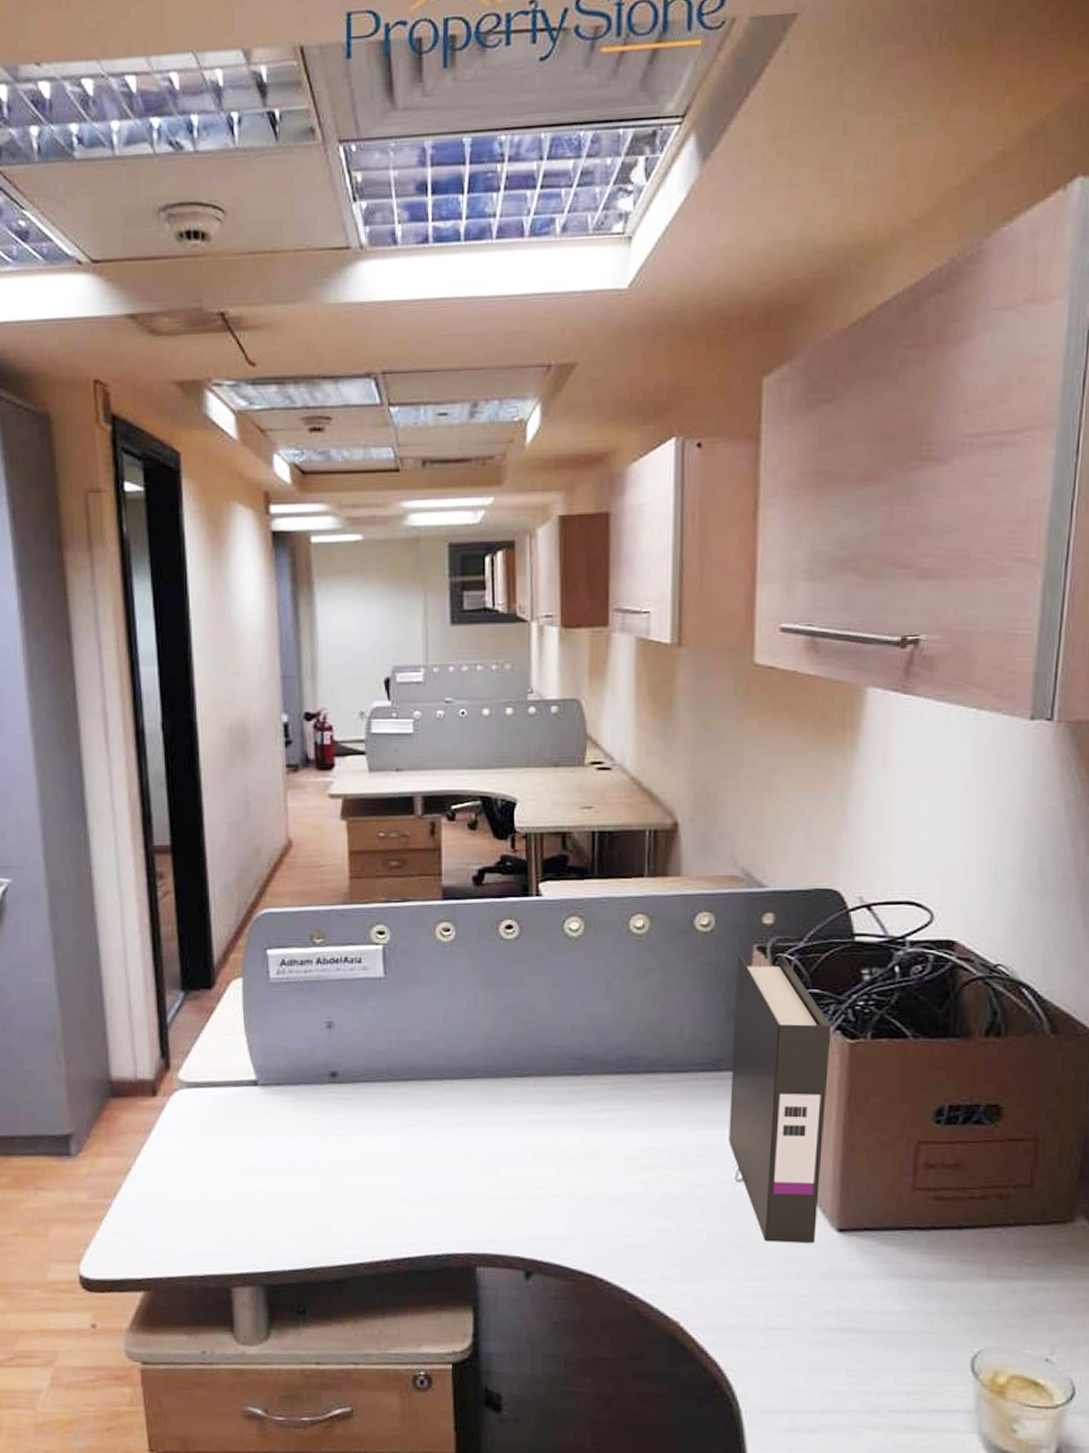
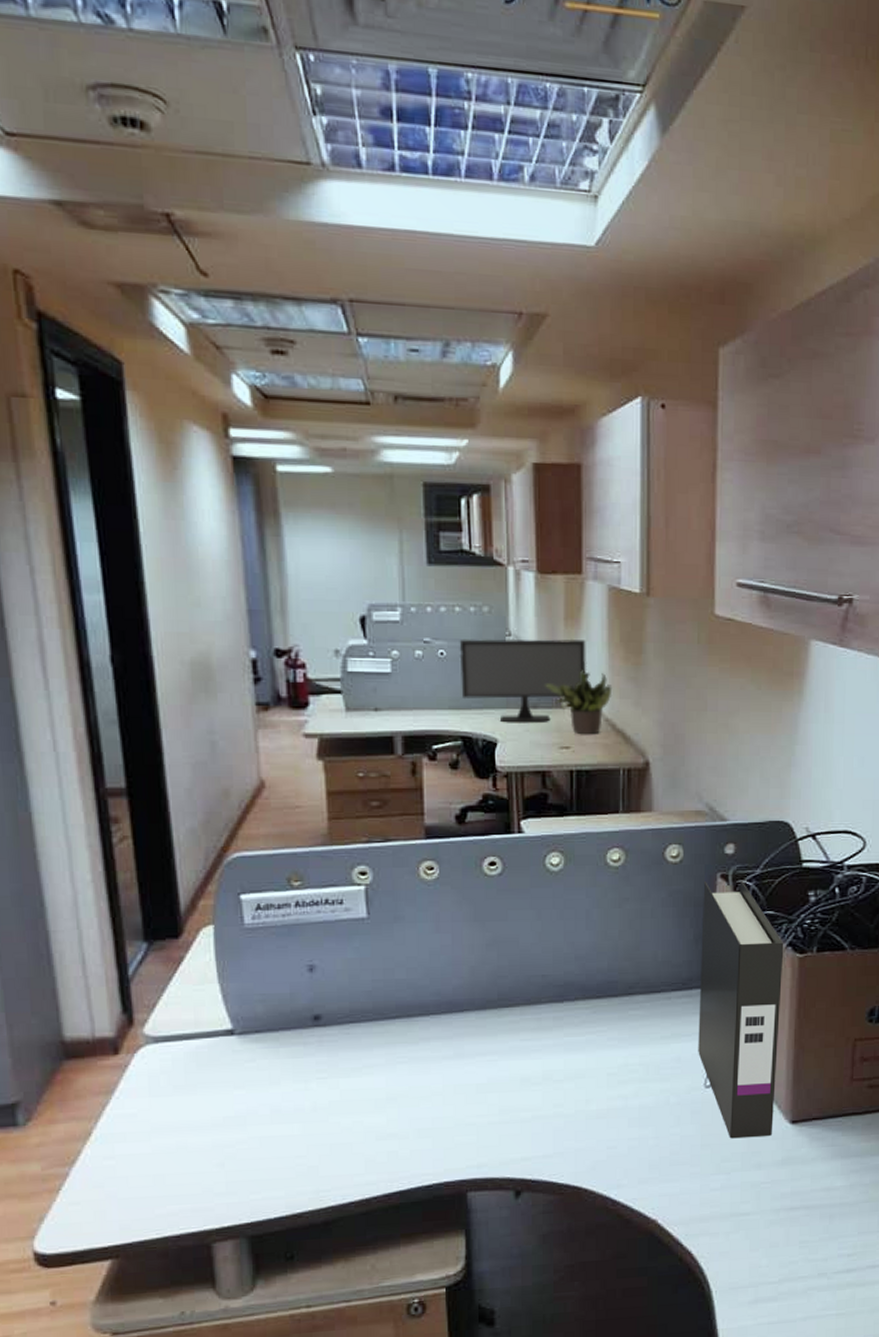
computer monitor: none [480,693,612,783] -> present [459,638,587,723]
potted plant: none [567,725,639,795] -> present [545,669,613,735]

